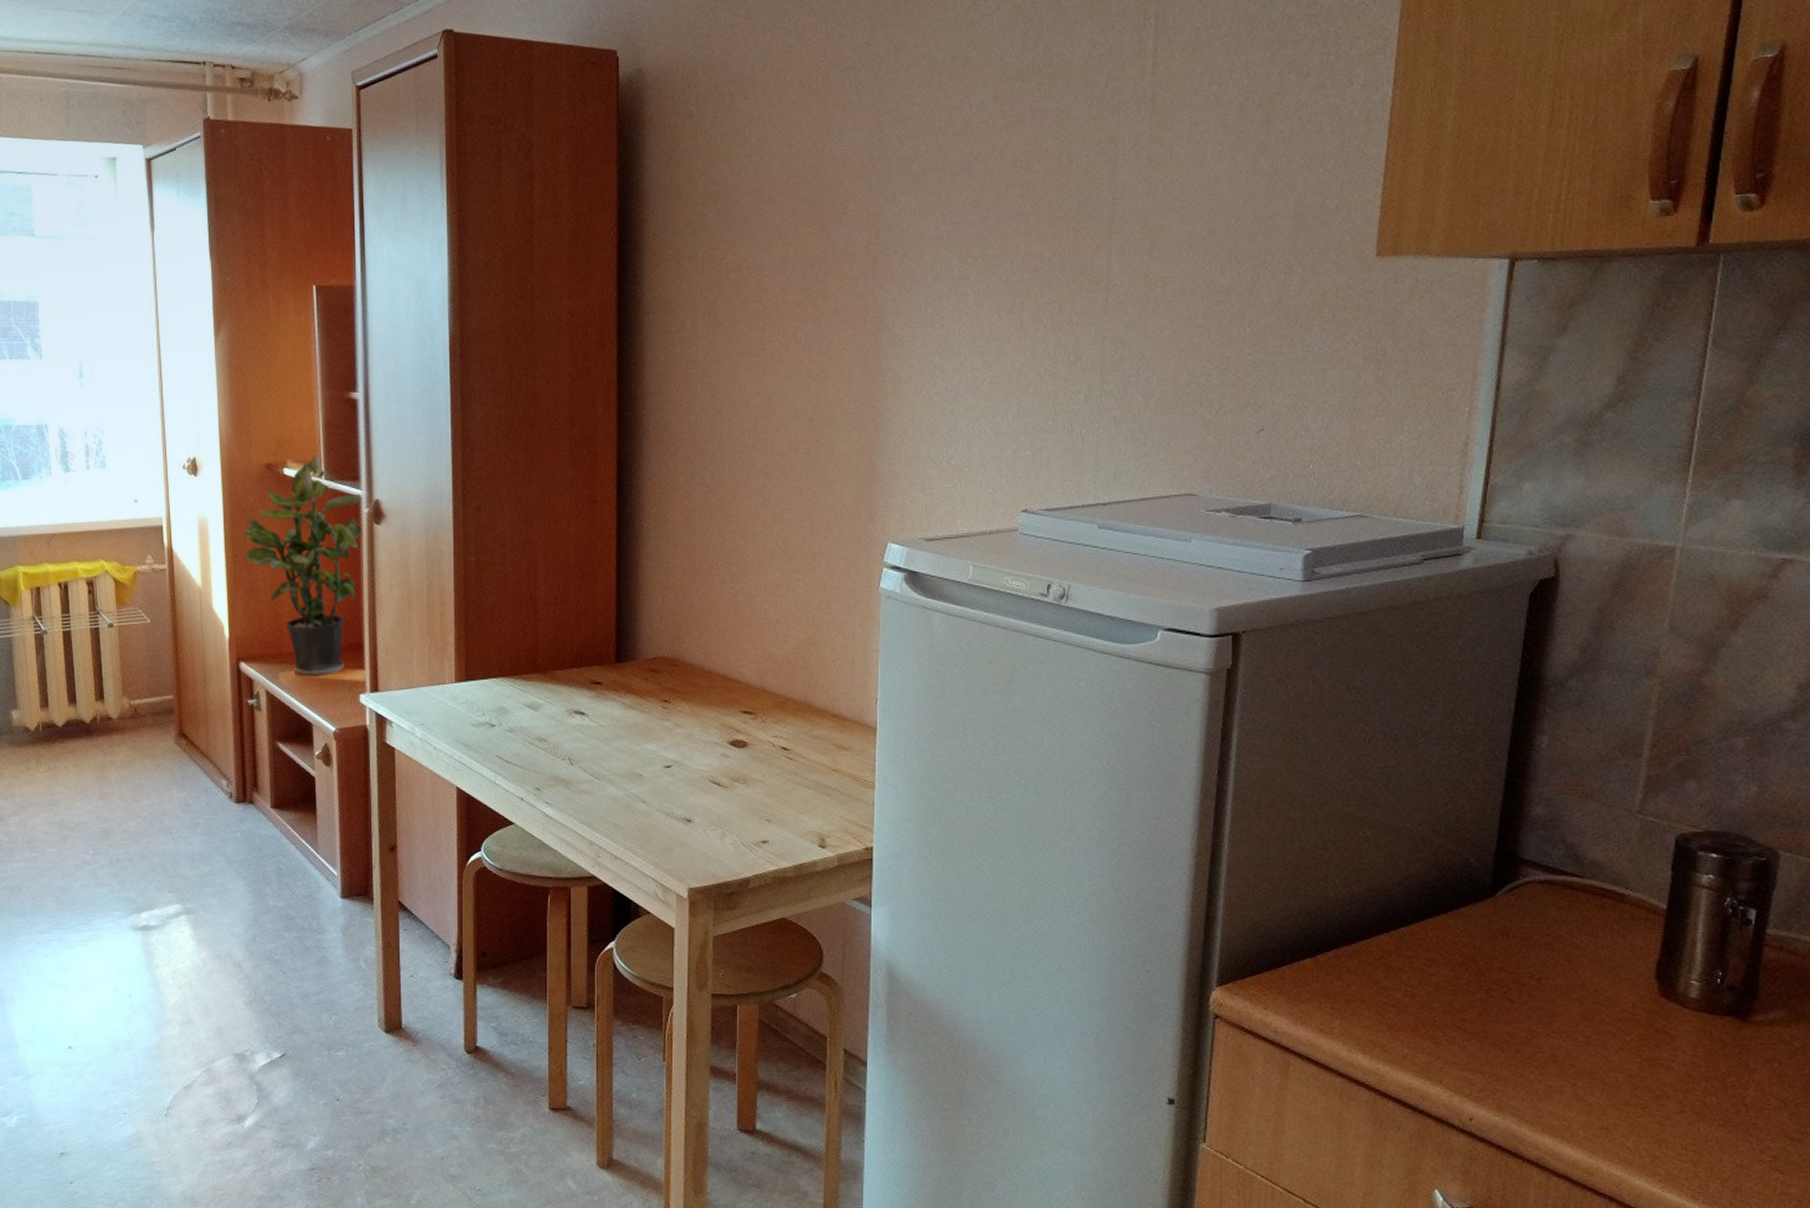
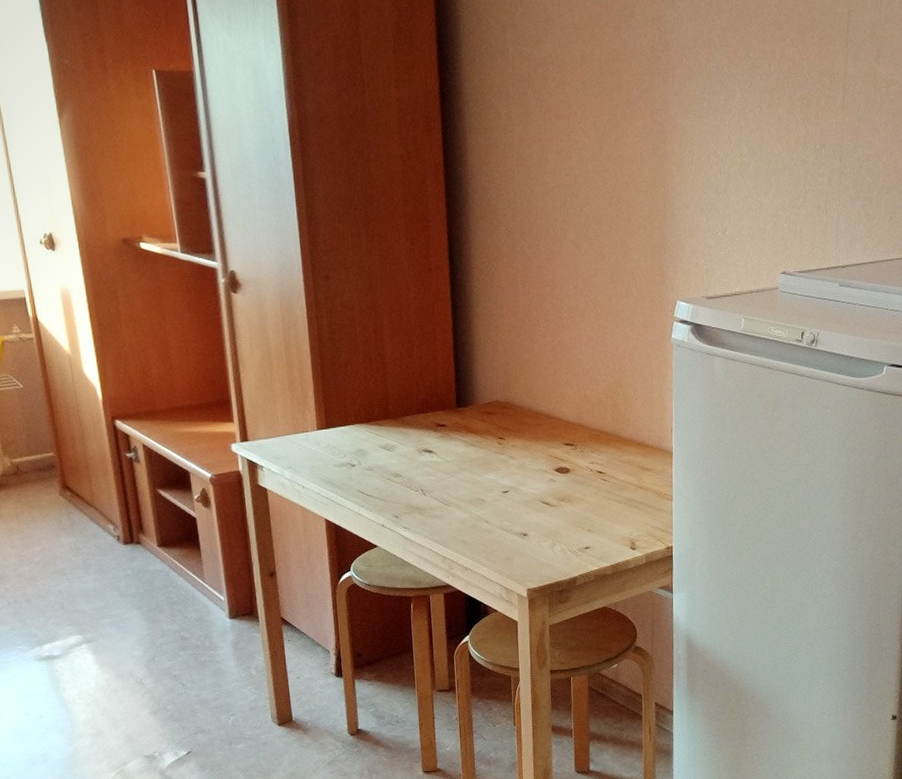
potted plant: present [242,454,362,677] -> none [105,230,221,431]

